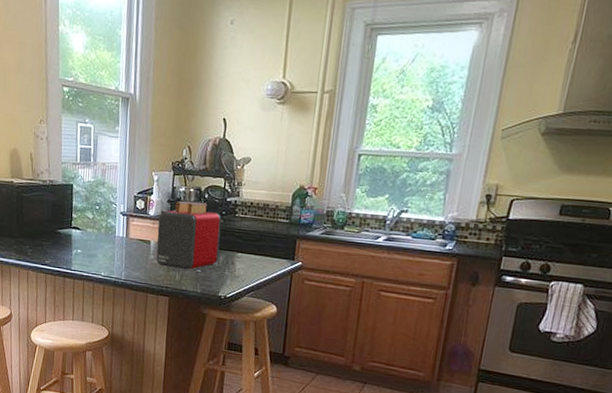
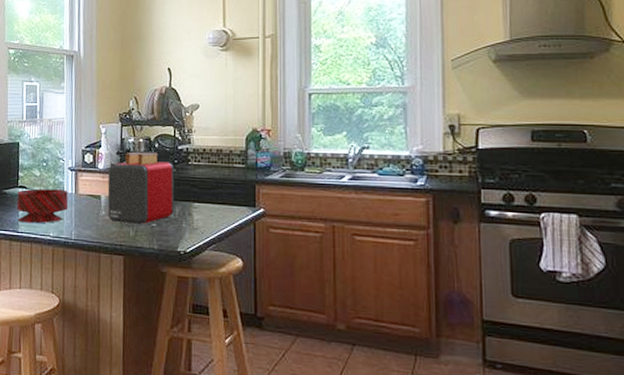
bowl: none [70,230,120,263] -> present [17,188,69,224]

